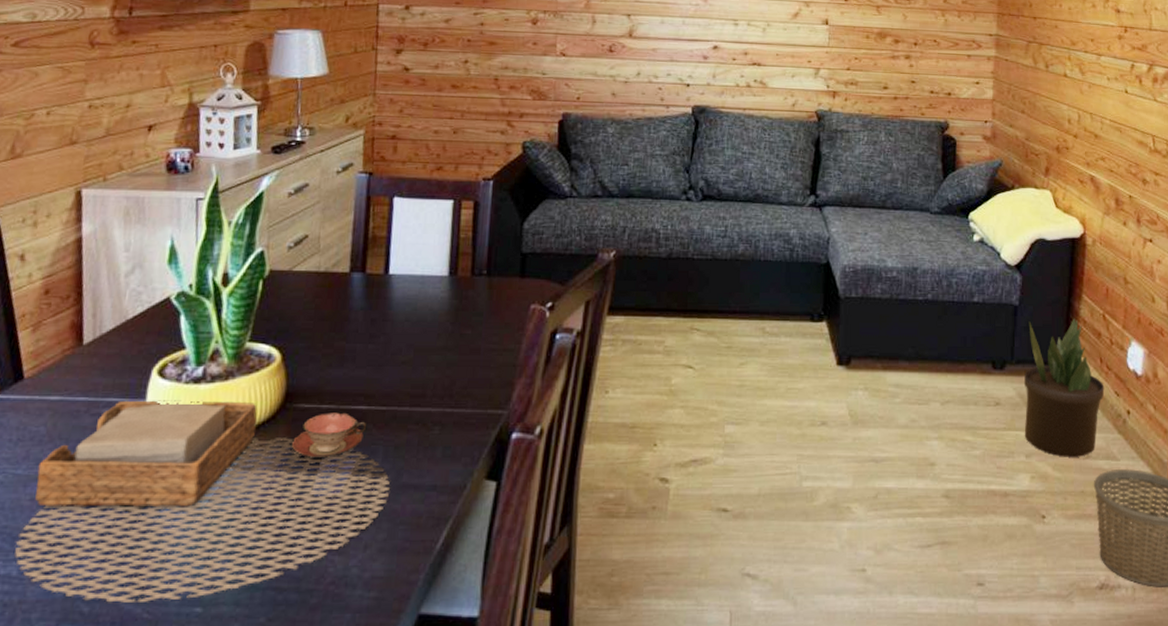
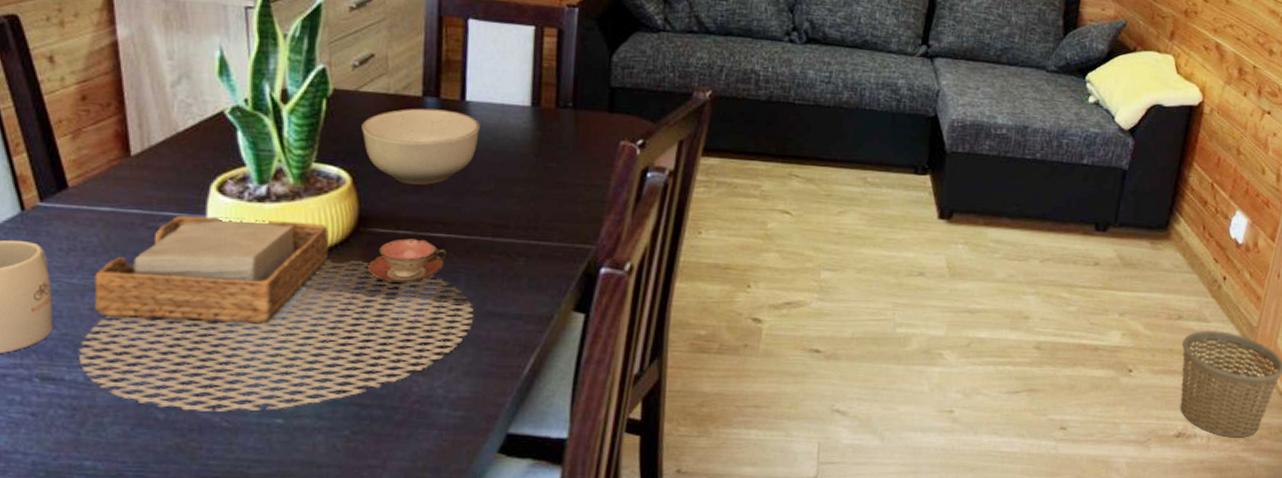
bowl: none [293,284,401,358] -> present [361,108,480,185]
planter: present [1023,318,1105,457] -> none [1120,185,1204,318]

